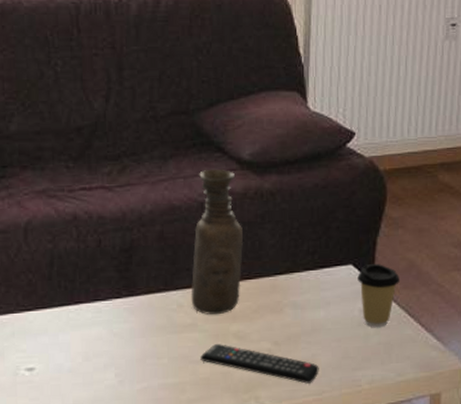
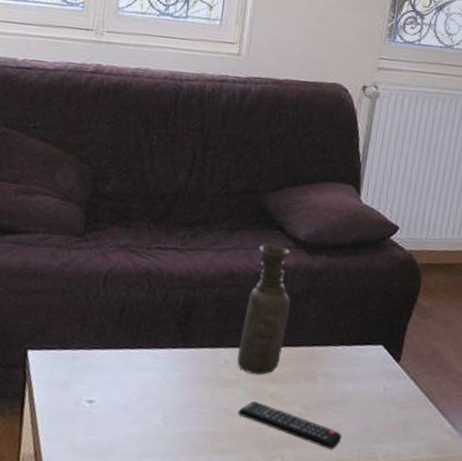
coffee cup: present [357,264,399,327] -> none [386,347,424,406]

